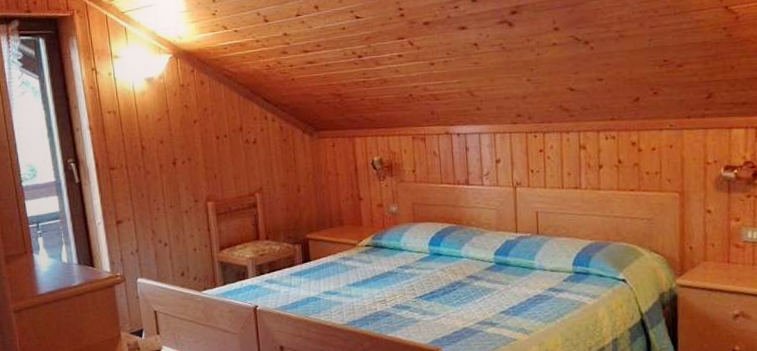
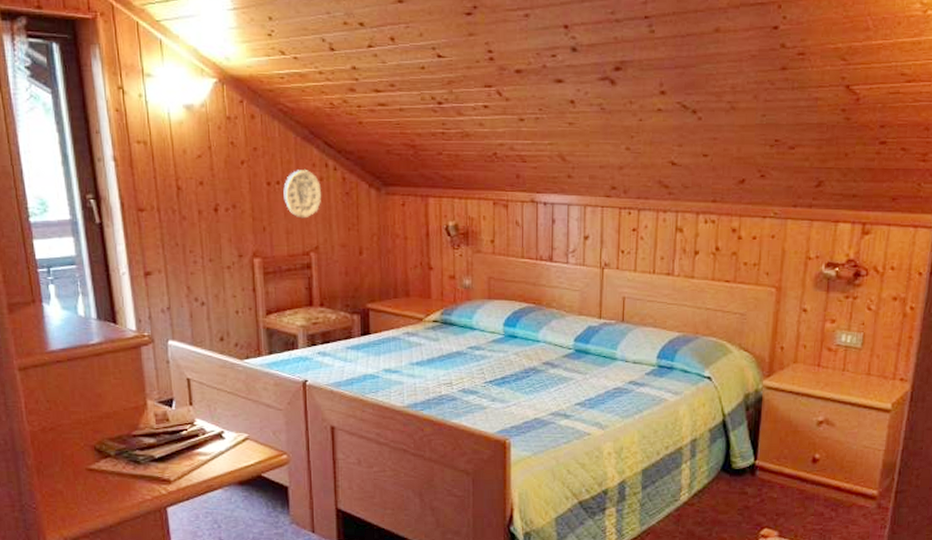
decorative plate: none [230,123,263,165] -> present [283,170,321,219]

